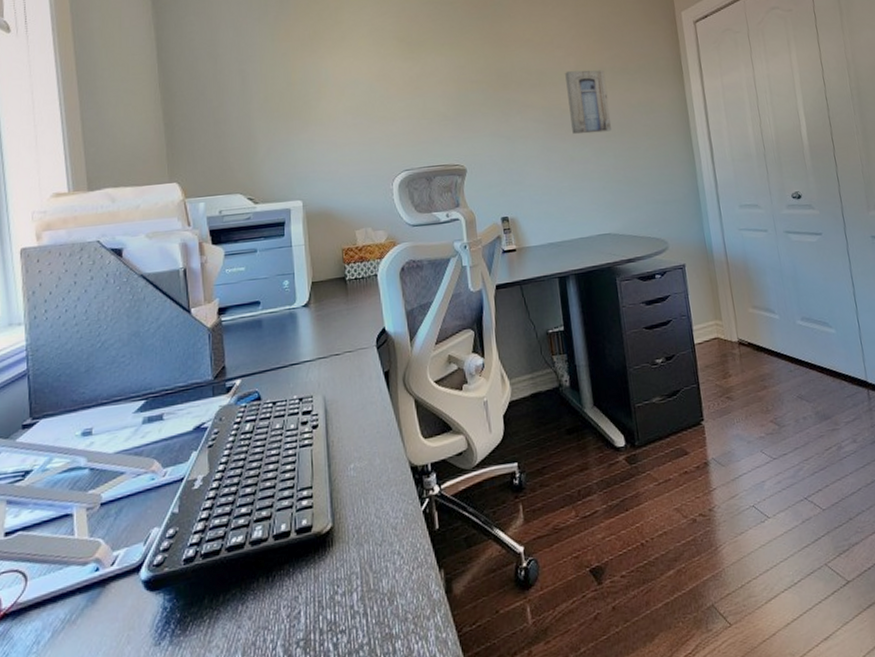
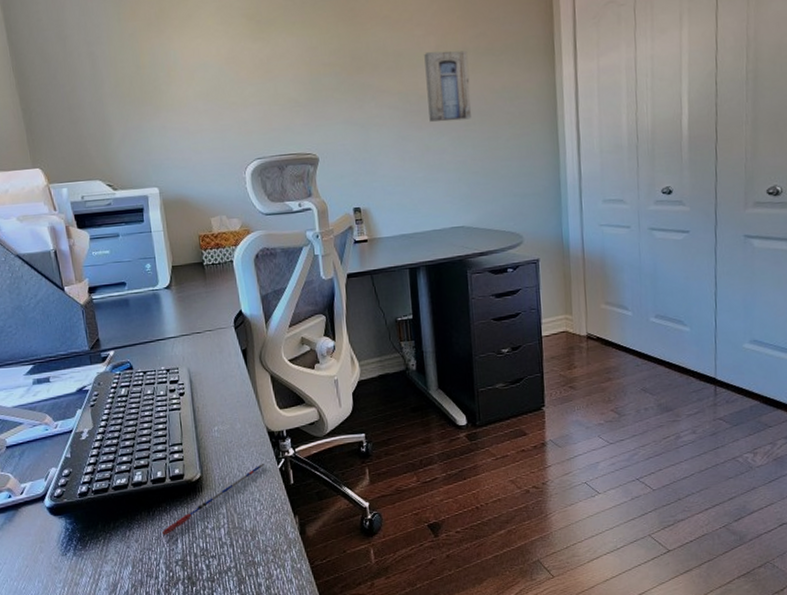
pen: none [282,505,406,608] -> present [162,463,265,536]

